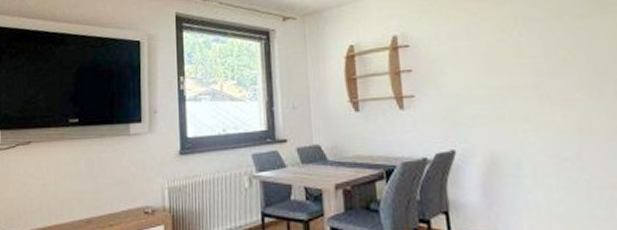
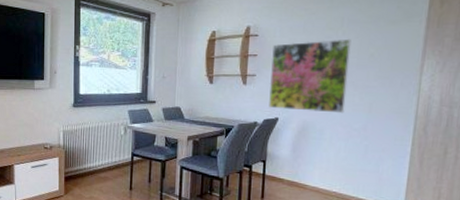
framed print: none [430,40,545,139] -> present [269,39,351,114]

